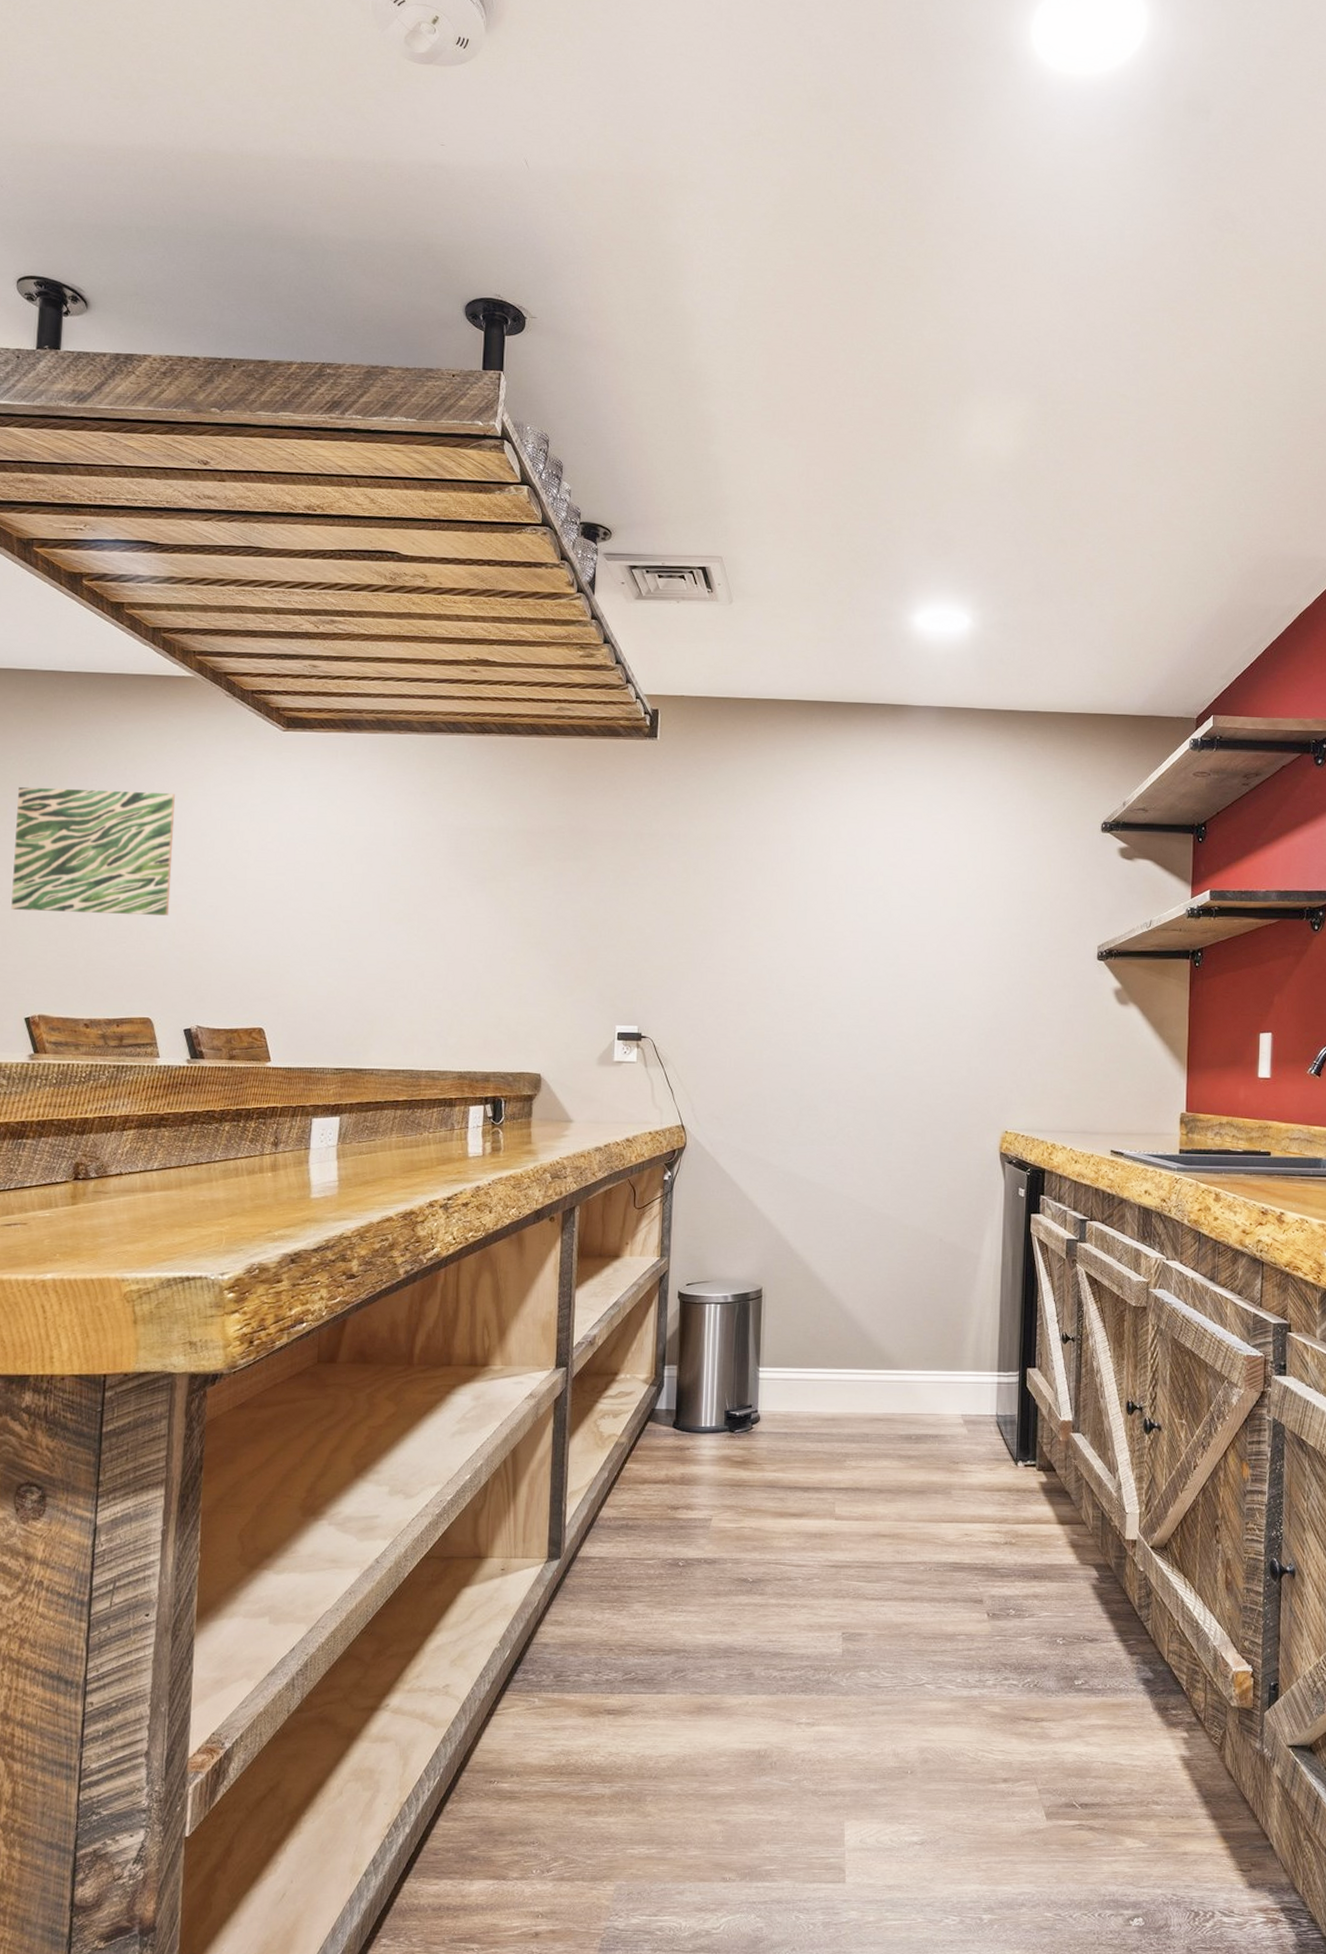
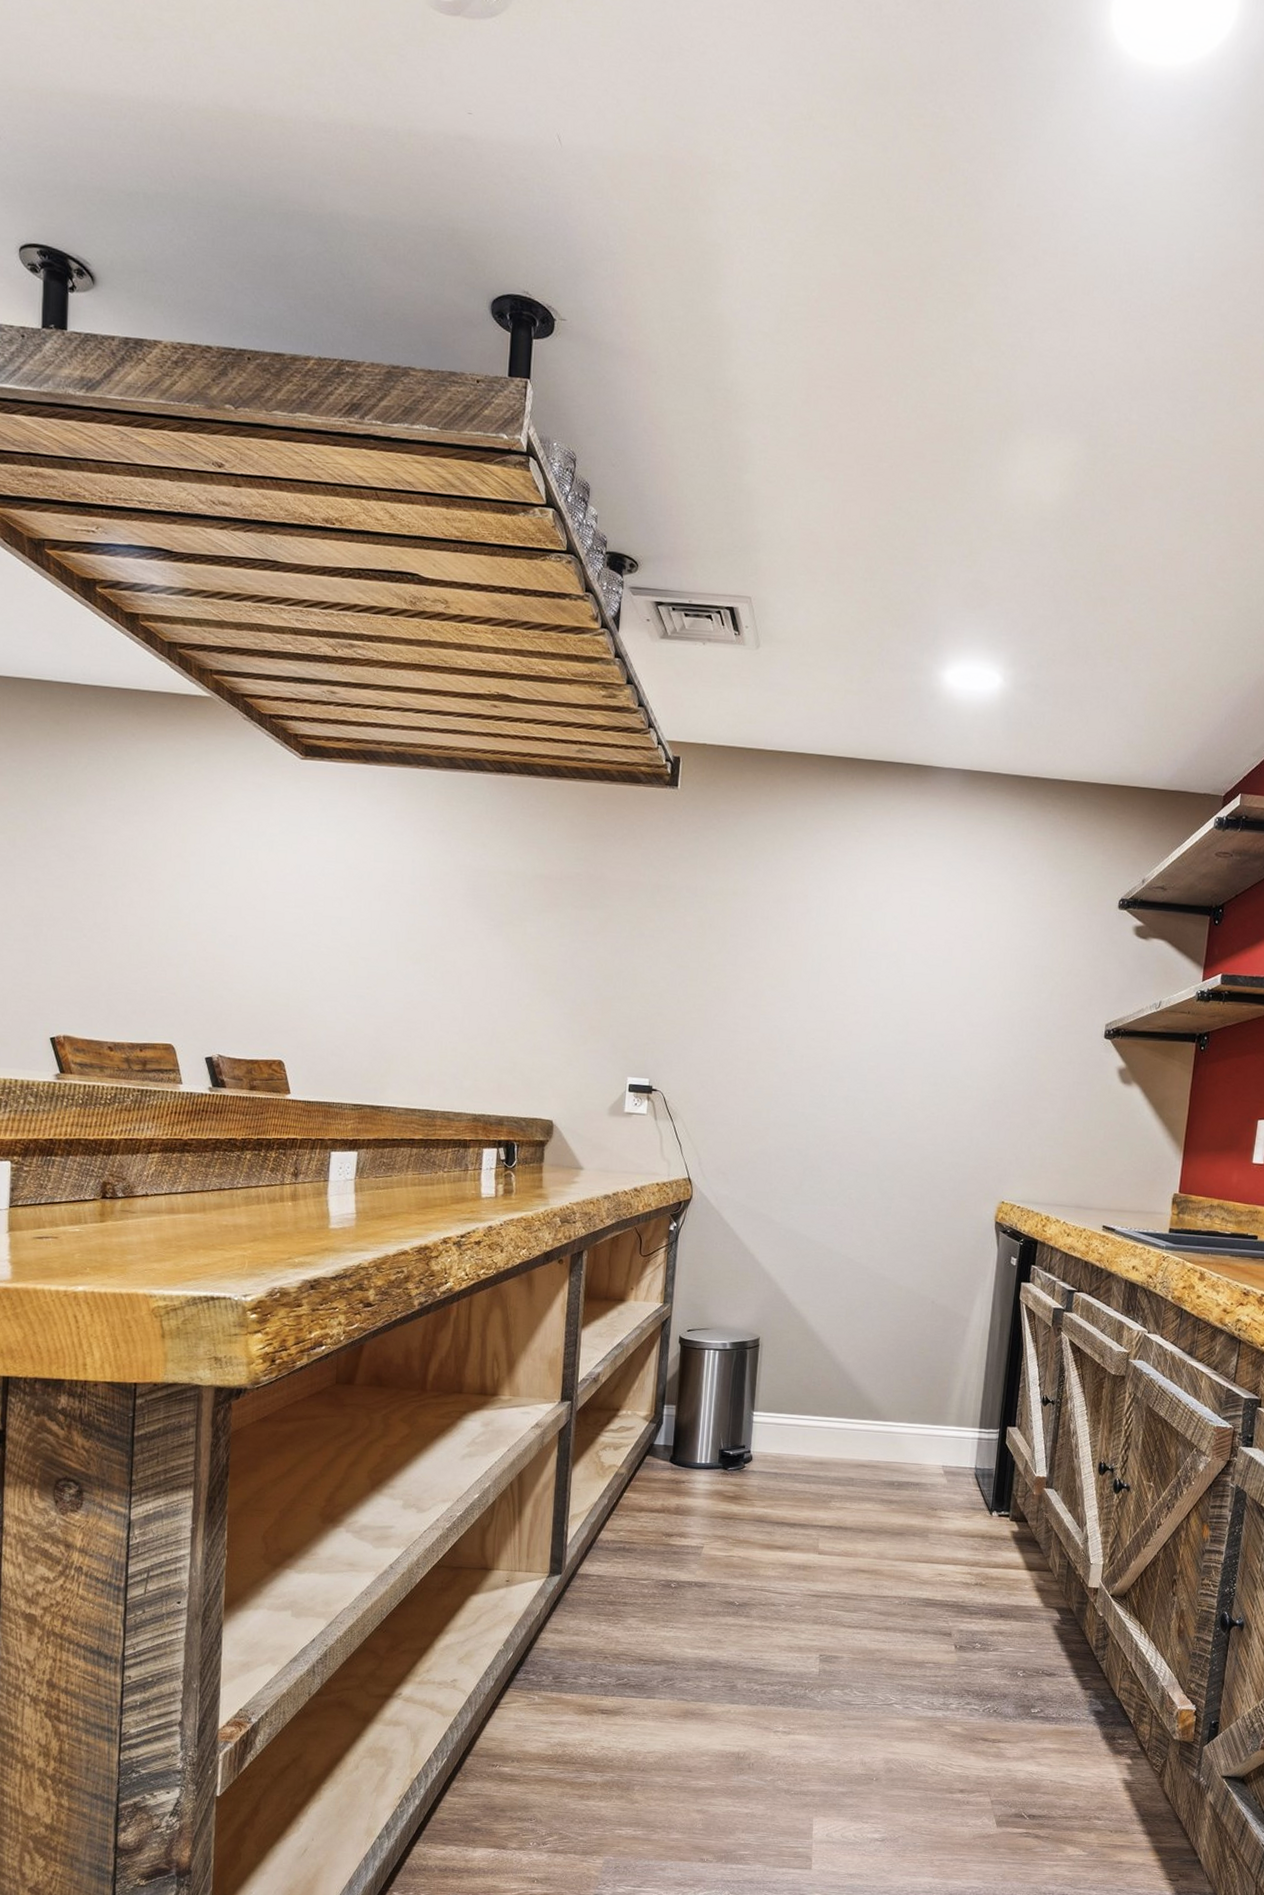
wall art: present [11,787,175,916] -> none [33,803,194,943]

